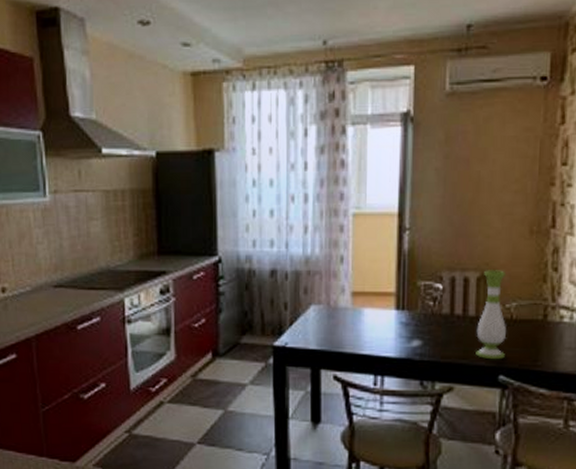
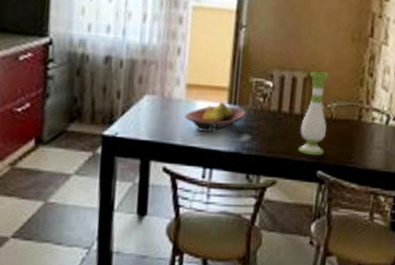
fruit bowl: none [352,308,415,340] -> present [185,102,246,133]

